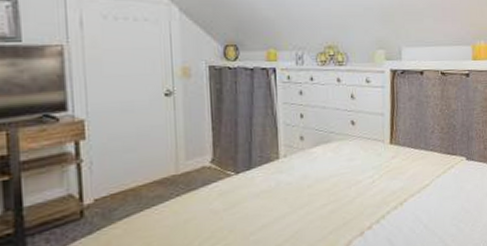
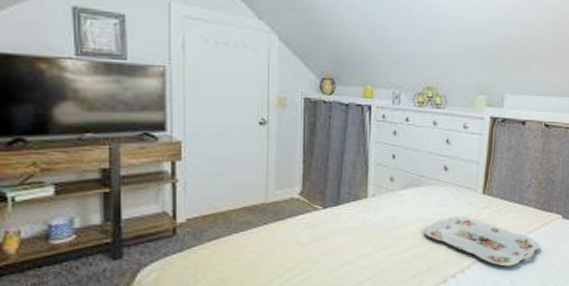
serving tray: none [336,167,449,213] -> present [423,216,541,267]

